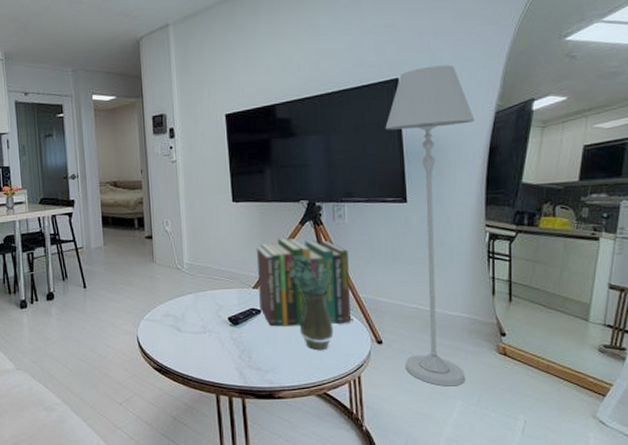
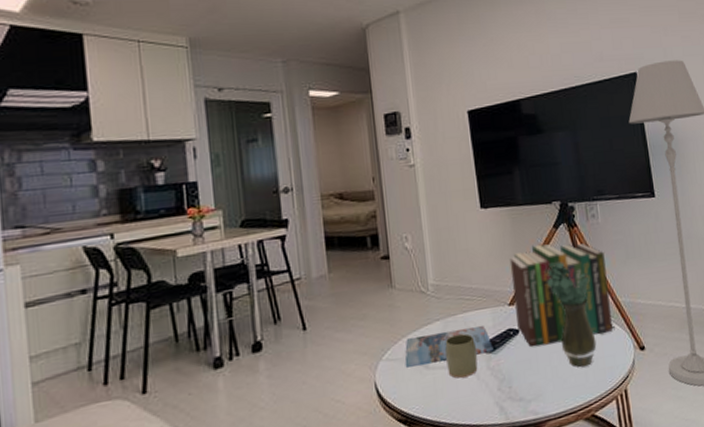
magazine: none [161,302,237,328] -> present [405,325,494,368]
mug: none [194,307,223,343] -> present [444,333,478,378]

